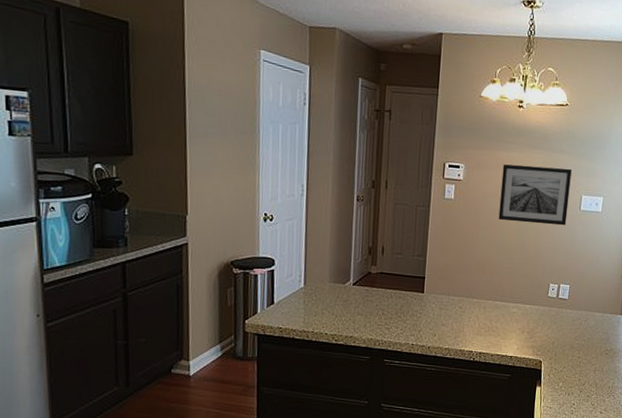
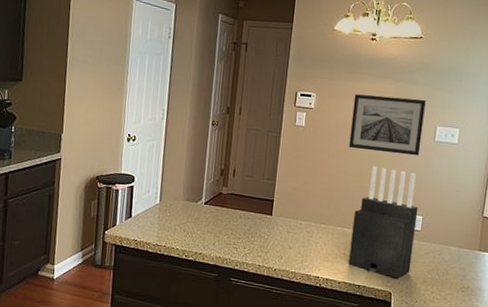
knife block: none [500,237,566,347] -> present [348,165,418,279]

